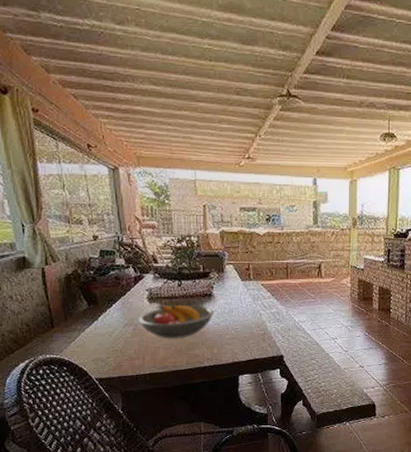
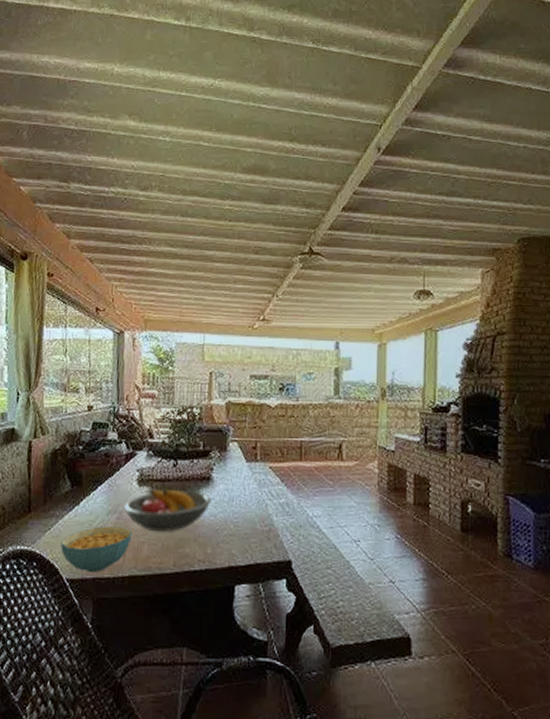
cereal bowl: none [86,336,149,373] -> present [60,526,133,573]

